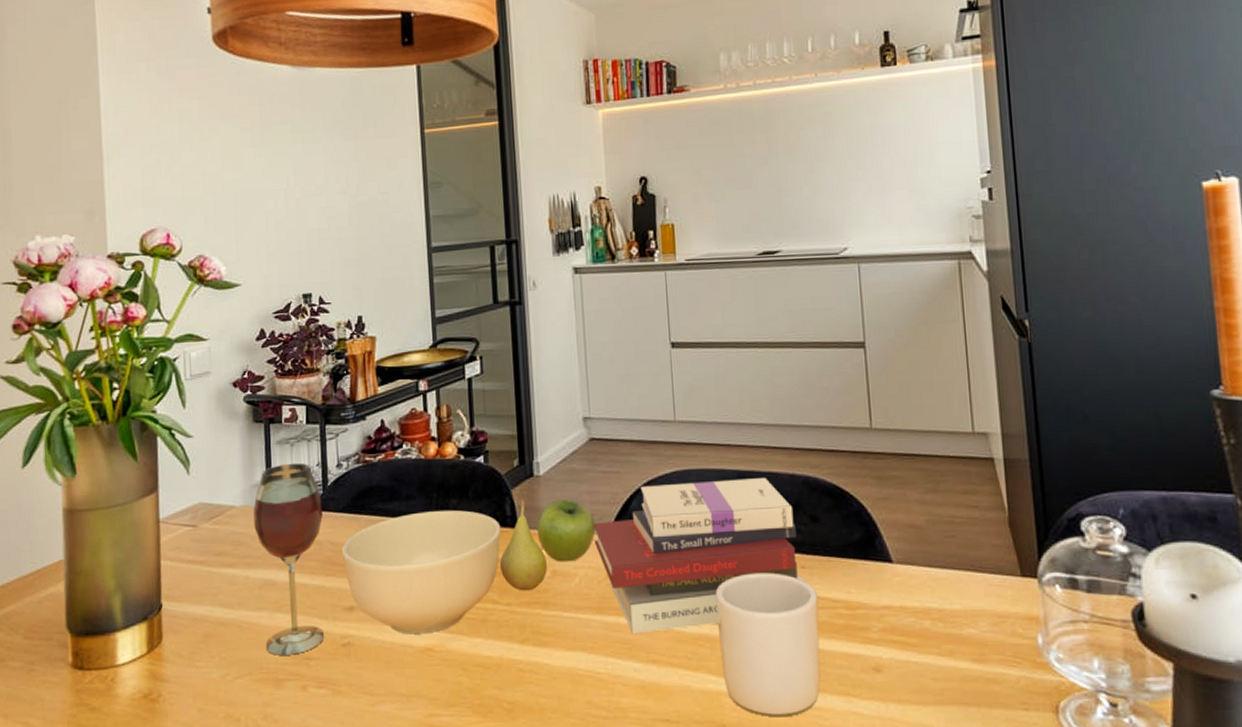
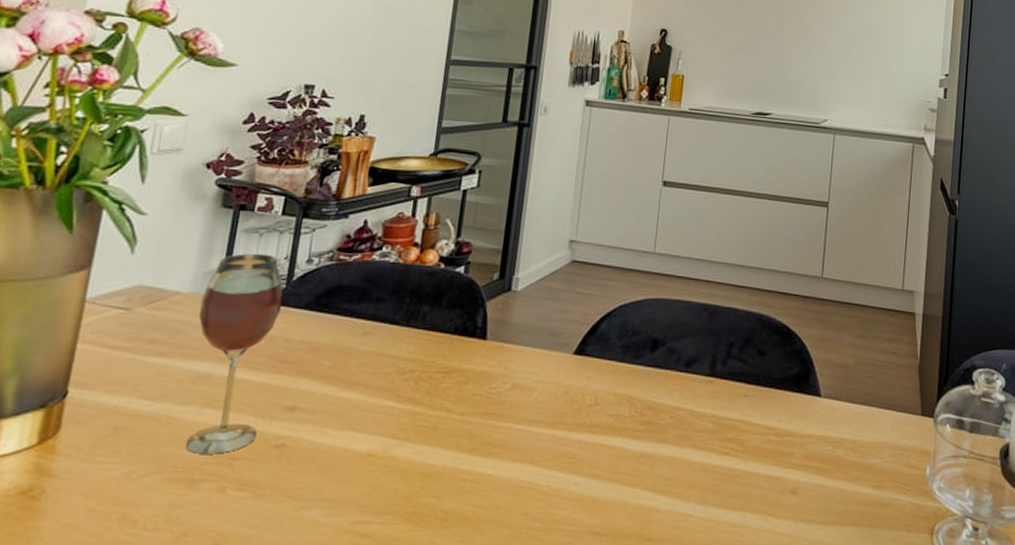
bowl: present [341,509,501,634] -> none [293,315,469,439]
fruit: present [499,500,547,591] -> none [460,313,509,402]
fruit: present [536,498,595,562] -> none [504,314,563,376]
books: present [594,478,805,634] -> none [559,309,745,449]
mug: present [715,572,821,718] -> none [657,398,754,533]

